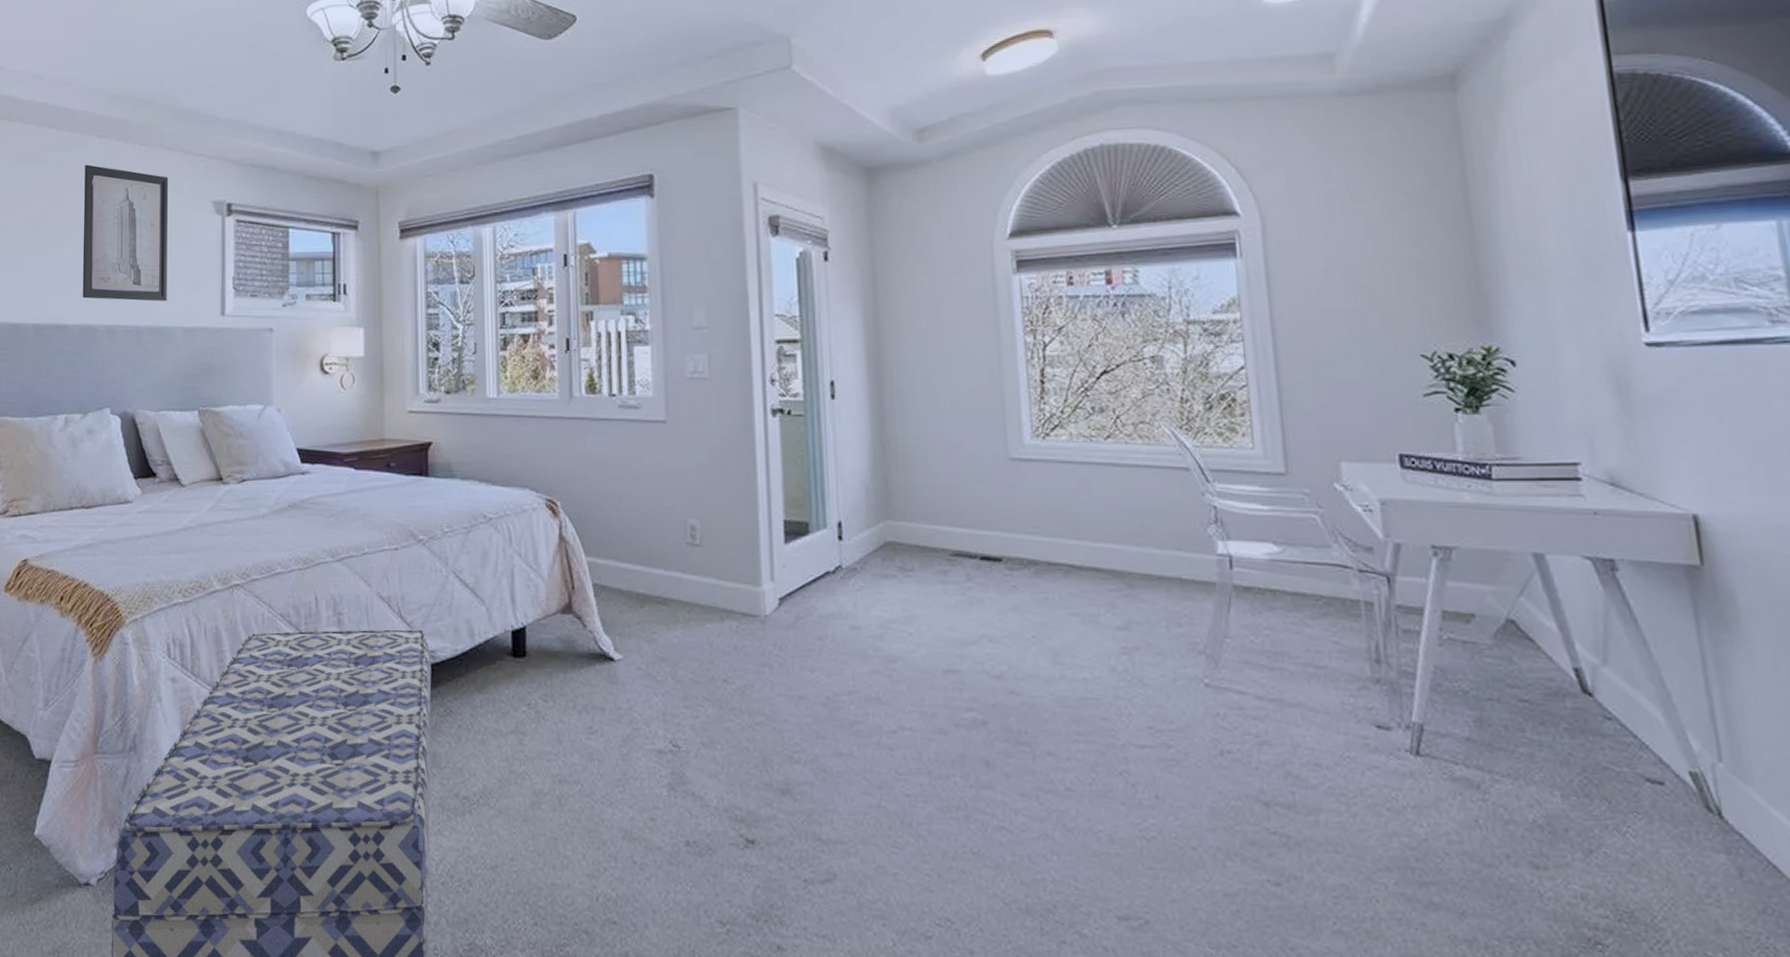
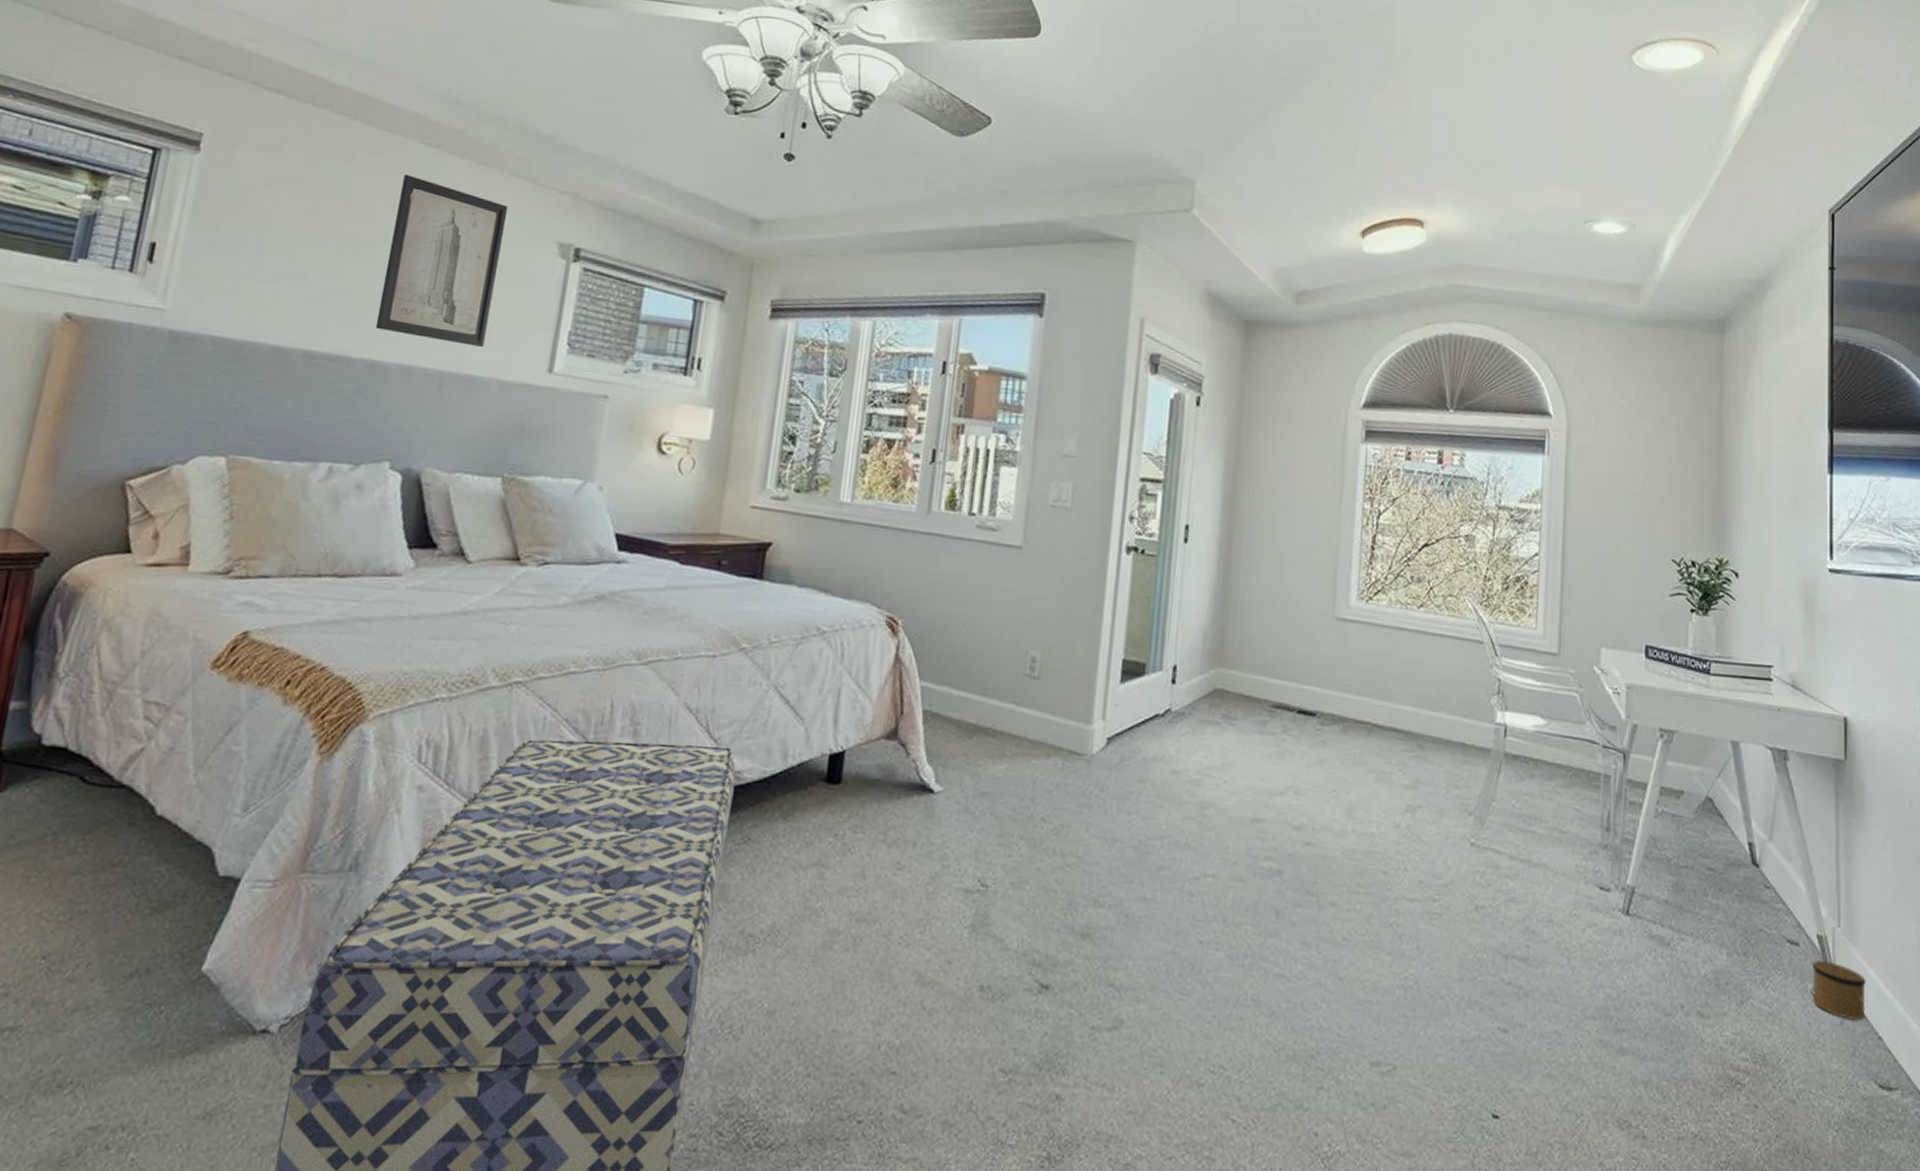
speaker: none [1683,802,1776,871] -> present [1807,960,1866,1020]

